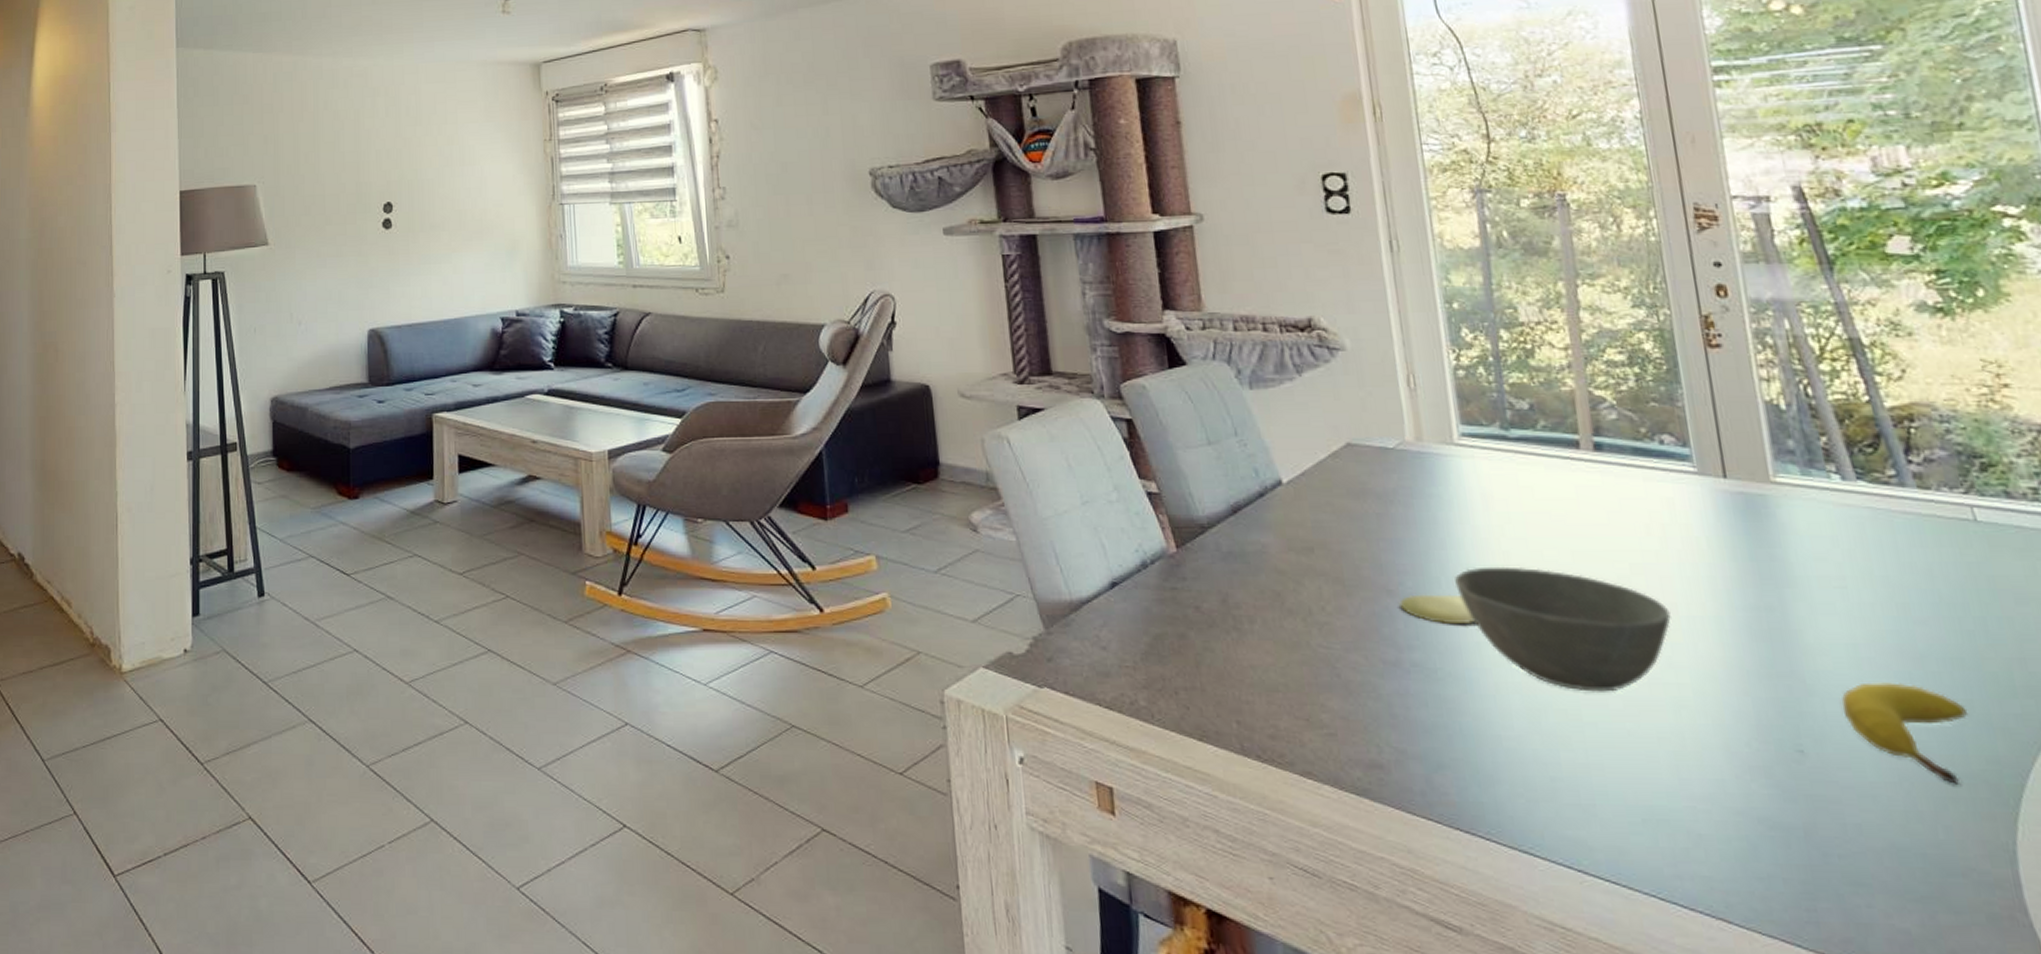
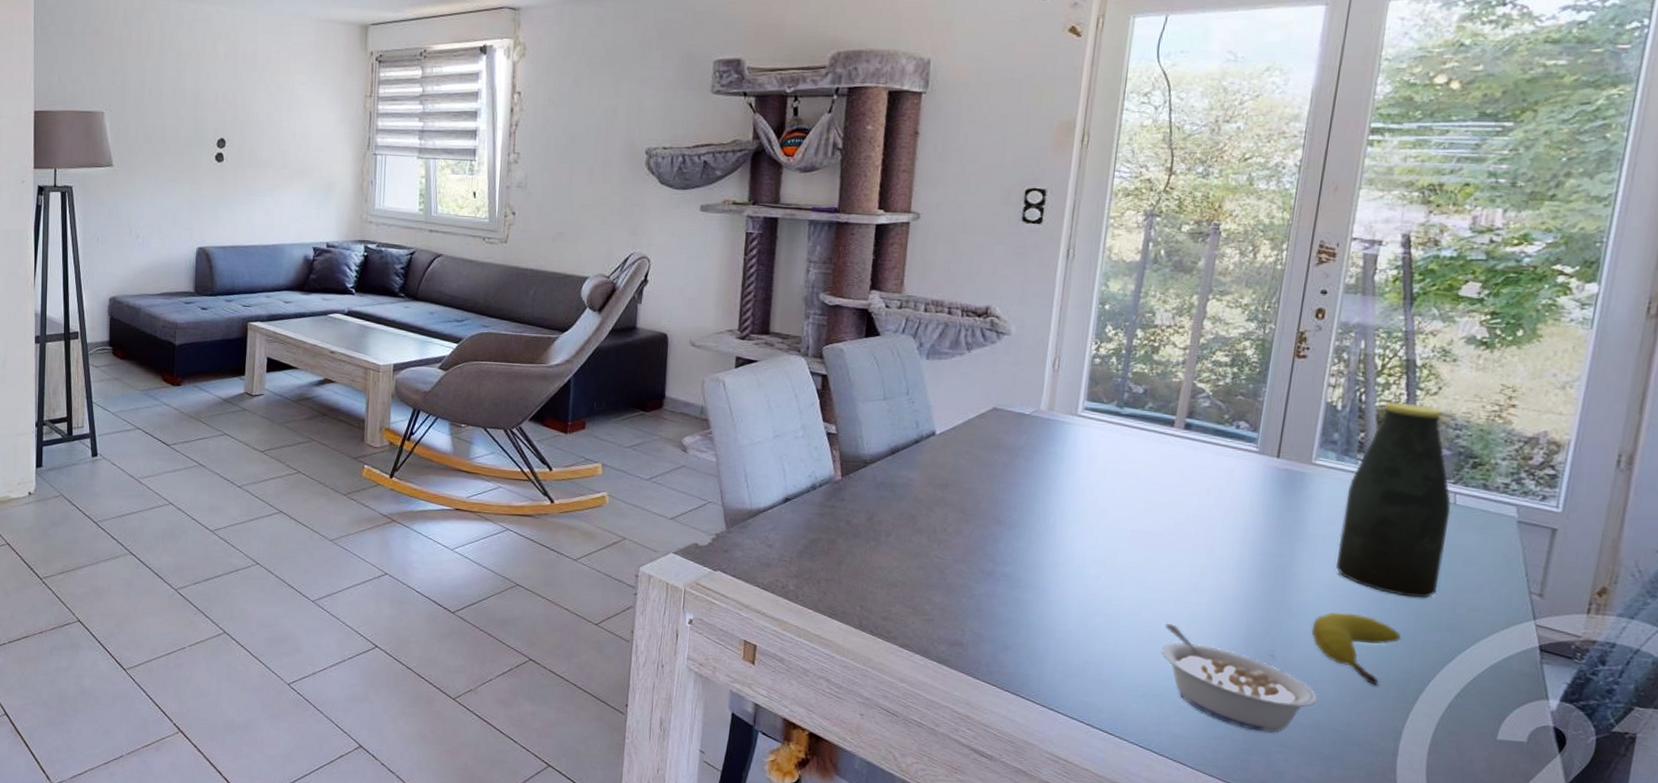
spoon: present [1399,594,1475,625] -> none [1004,525,1058,550]
bowl: present [1455,566,1671,692] -> none [1050,509,1207,605]
legume: none [1644,716,1883,865] -> present [1160,624,1317,733]
bottle: none [1827,393,1993,654] -> present [1336,402,1451,598]

